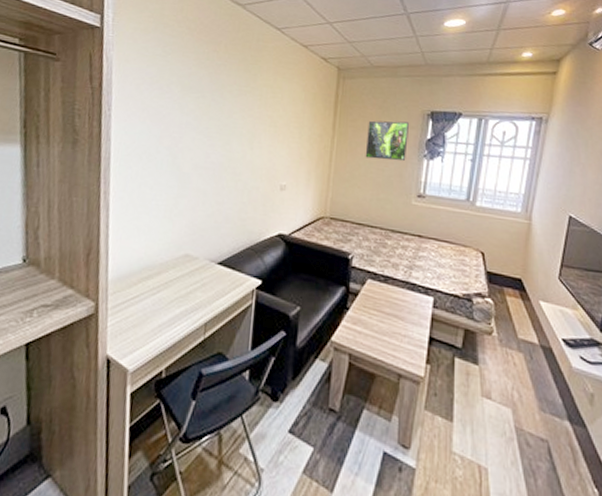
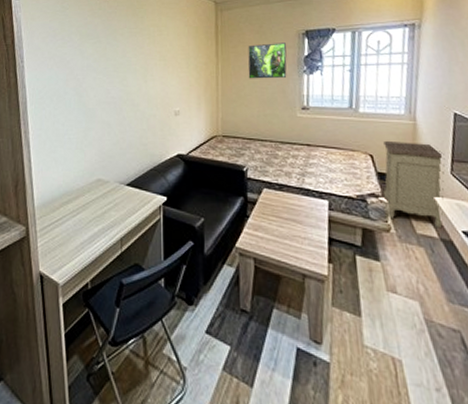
nightstand: none [488,238,555,335] -> present [379,140,445,229]

